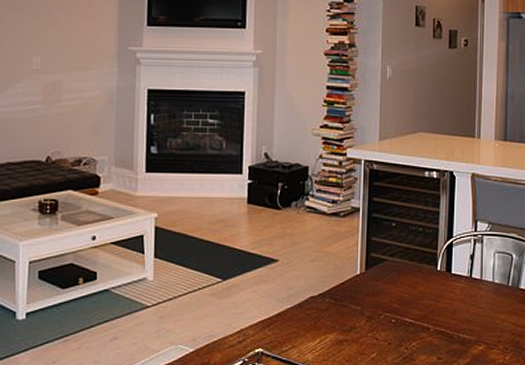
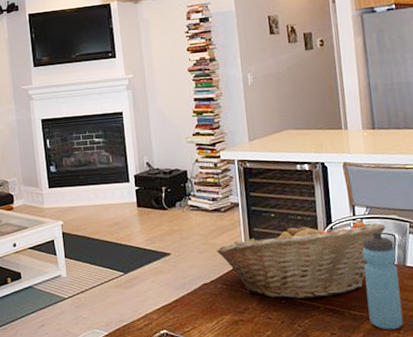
fruit basket: none [330,234,505,319] -> present [217,221,386,299]
water bottle: none [478,249,511,356] -> present [362,231,404,330]

